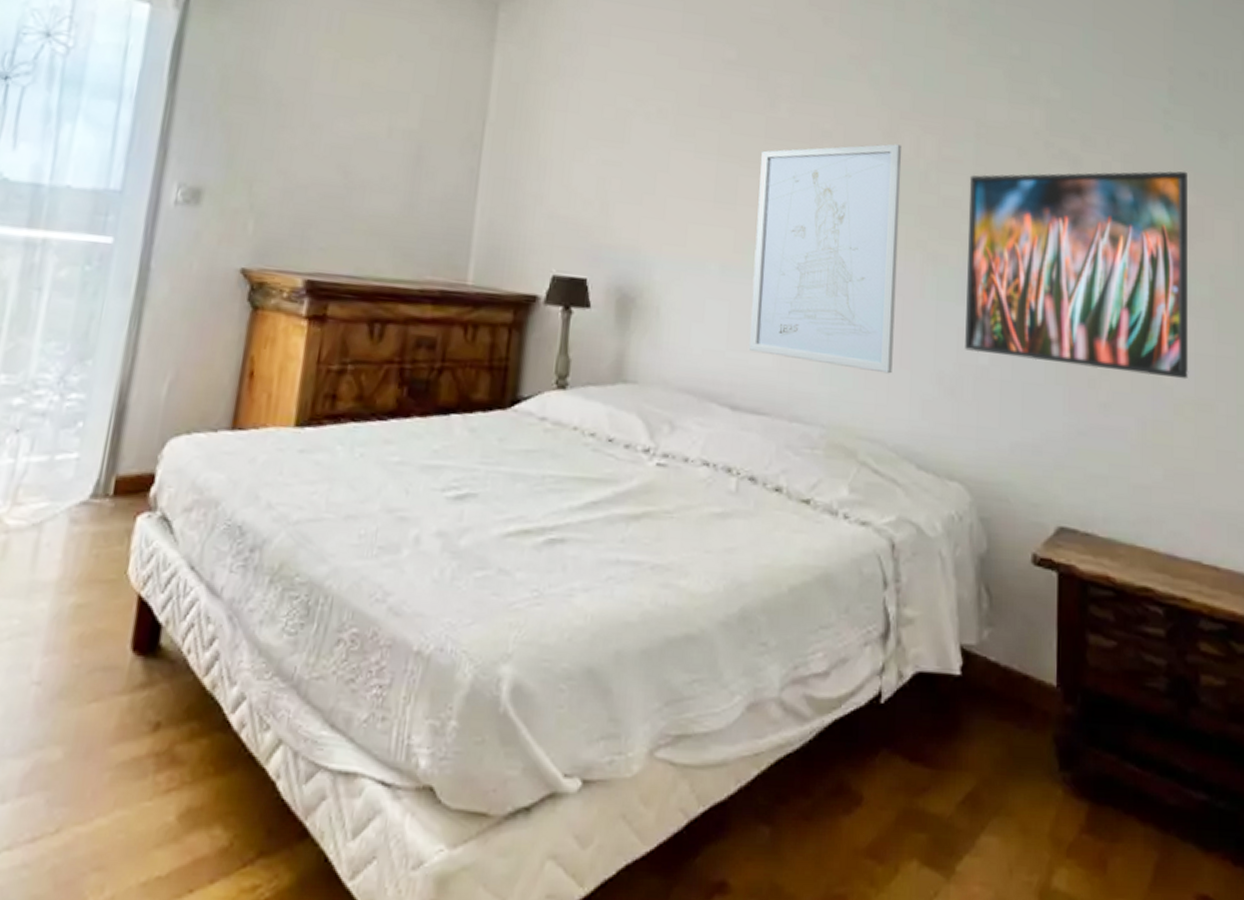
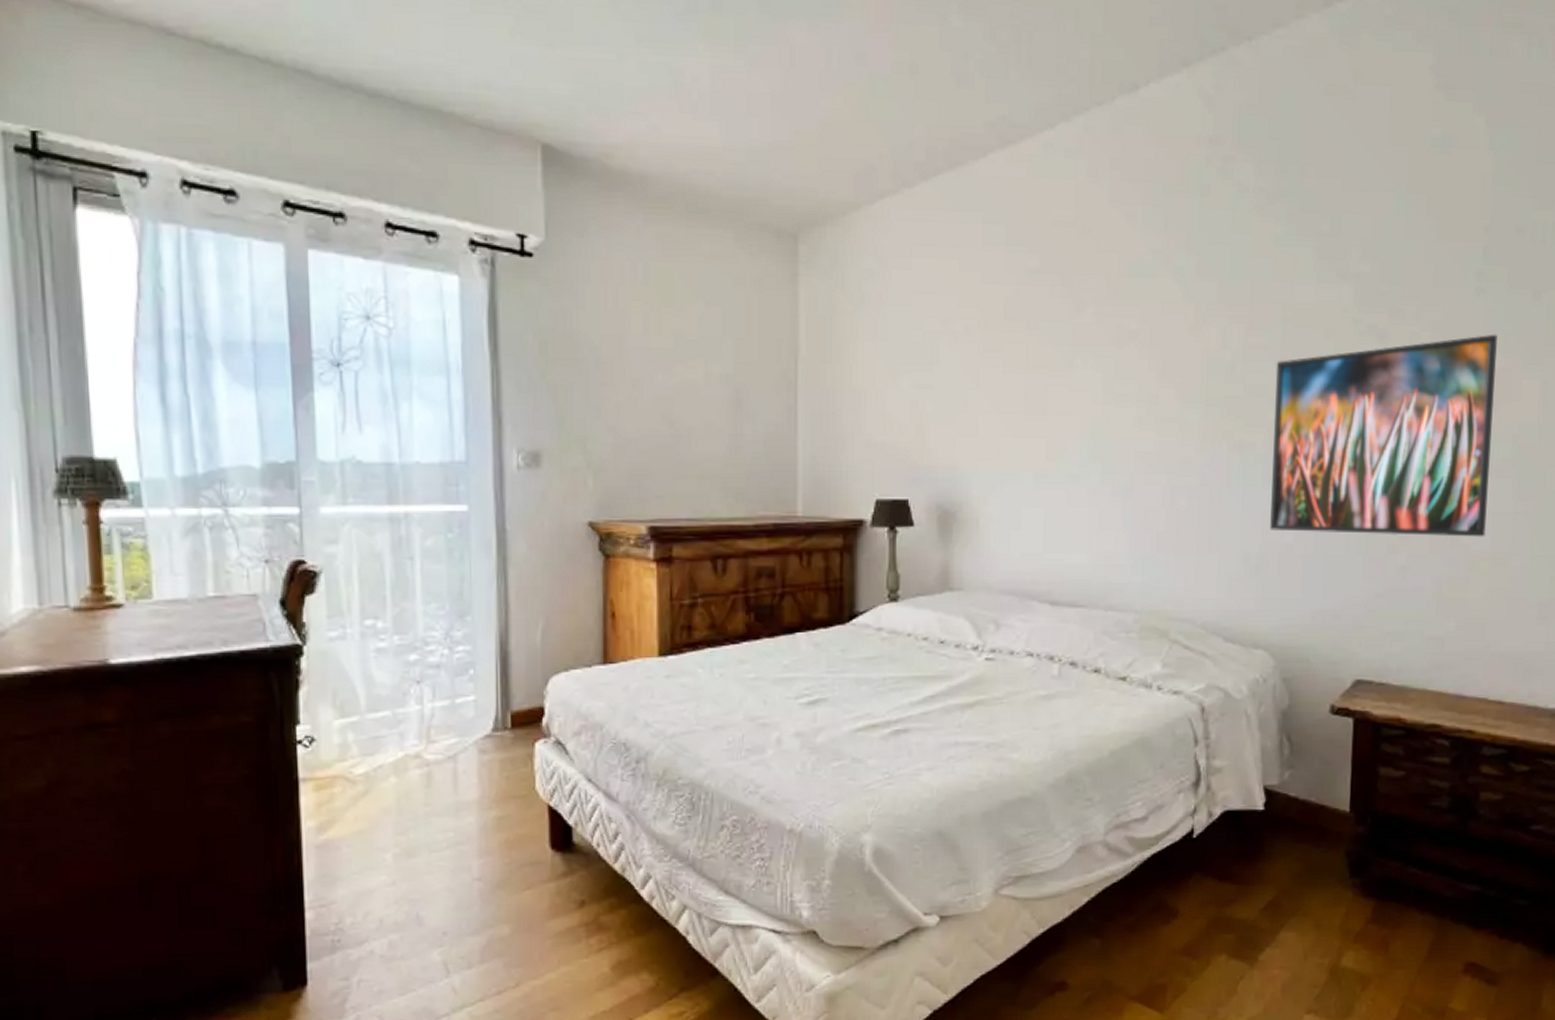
wall art: present [748,143,902,374] -> none [1064,337,1208,559]

